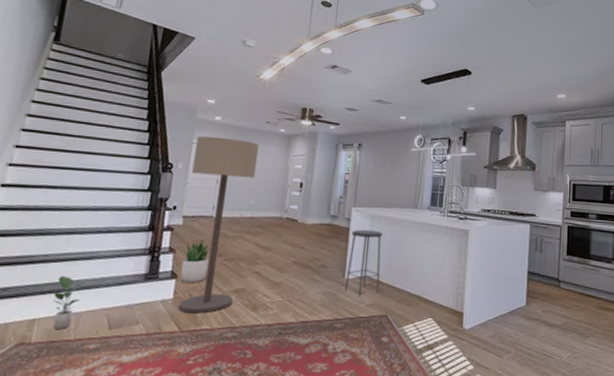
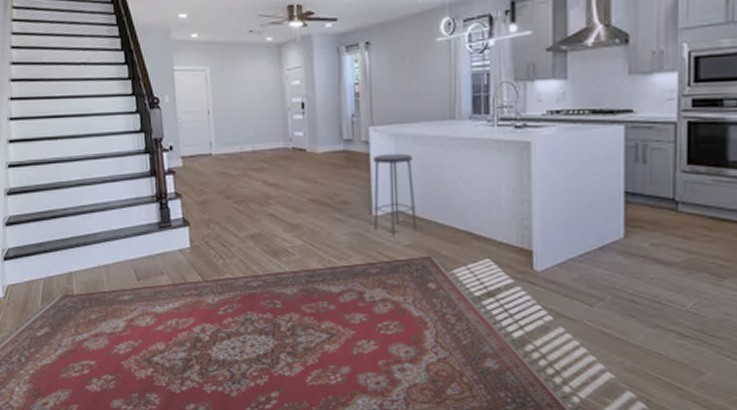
potted plant: present [52,276,87,330] -> none [81,229,107,283]
floor lamp: present [178,136,260,314] -> none [176,58,251,262]
planter: present [180,238,211,283] -> none [190,179,219,230]

